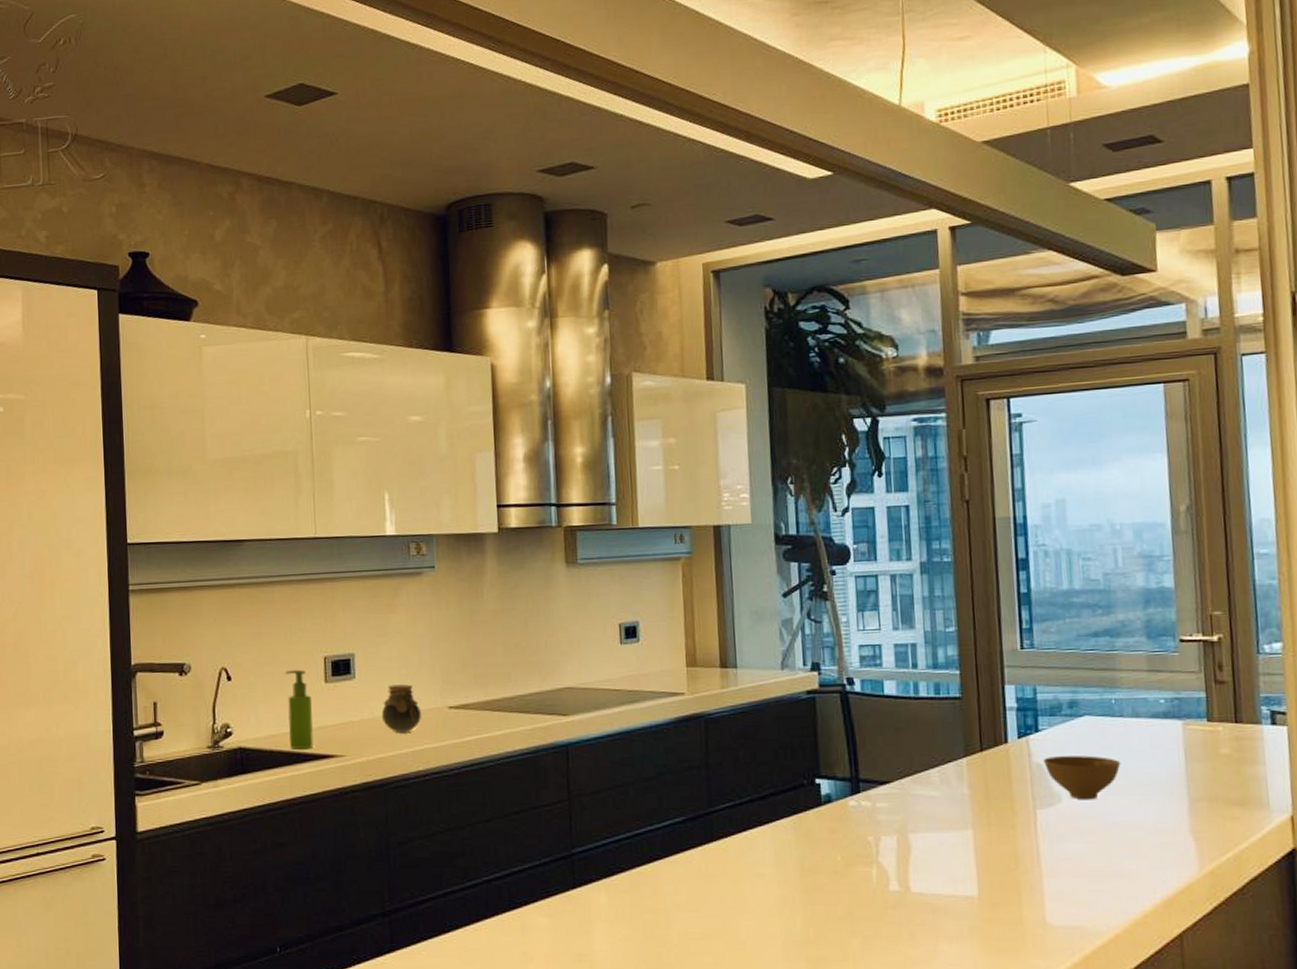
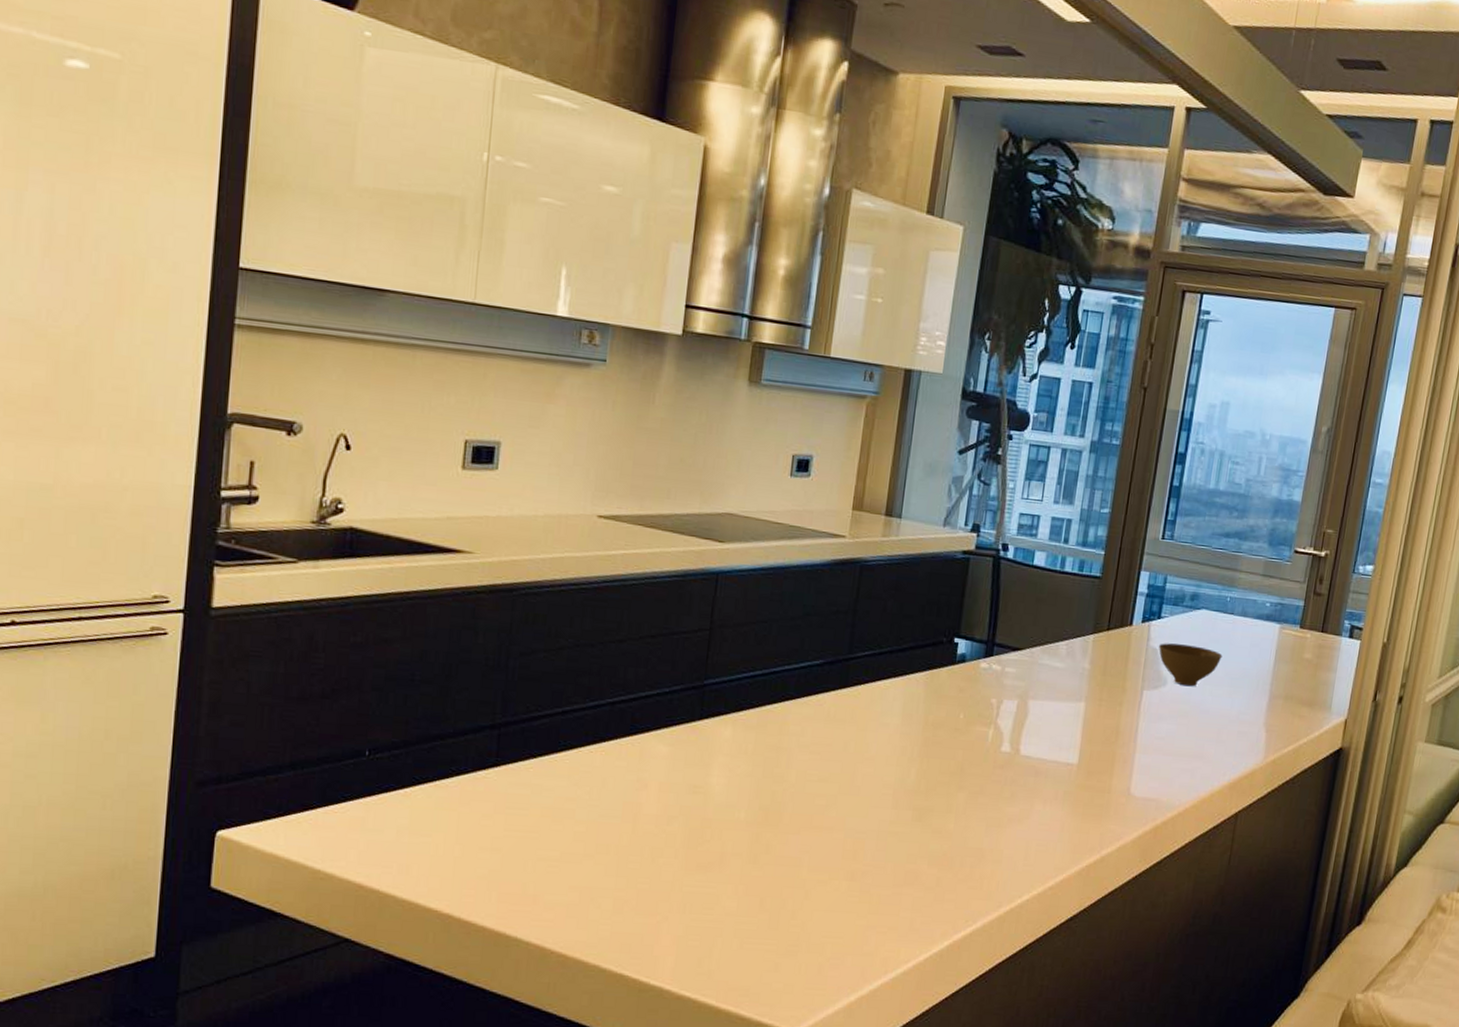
soap dispenser: present [285,669,314,749] -> none [411,449,445,540]
jar: present [381,684,421,733] -> none [521,482,567,537]

